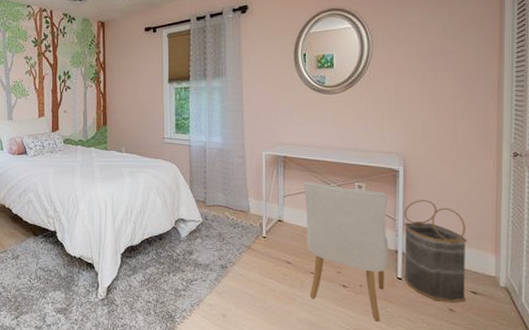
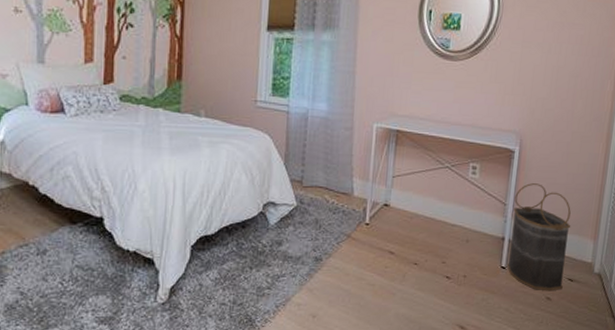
chair: present [305,181,388,322] -> none [410,159,501,314]

